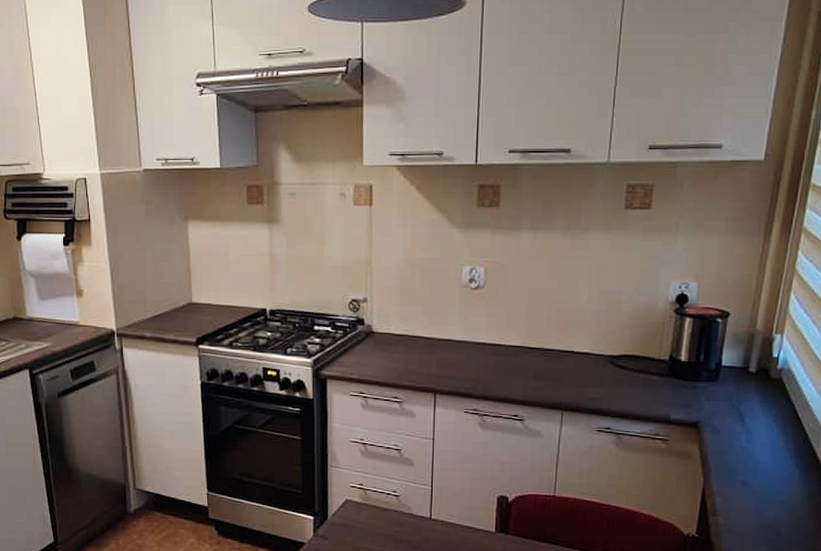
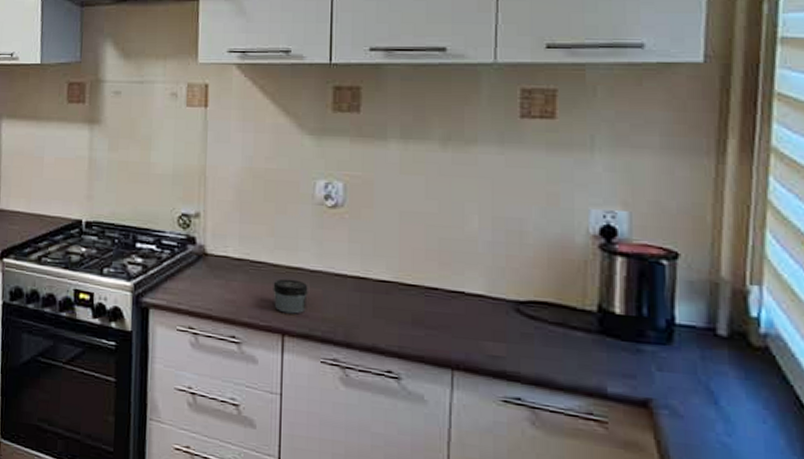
jar: none [427,349,455,376] -> present [273,278,308,314]

